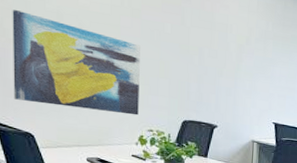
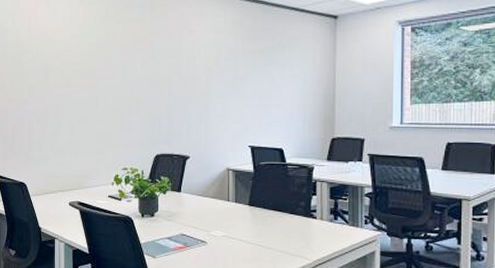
wall art: present [12,10,140,116] -> none [11,73,114,155]

